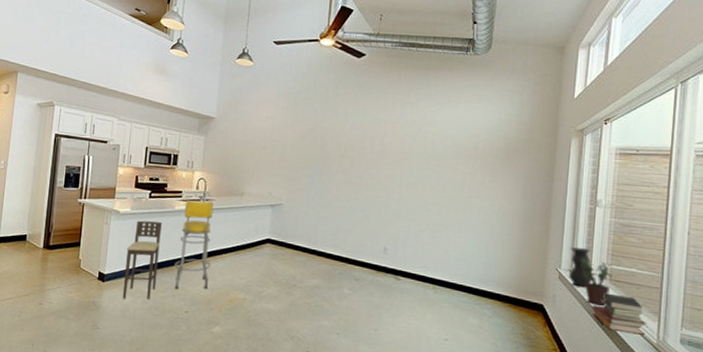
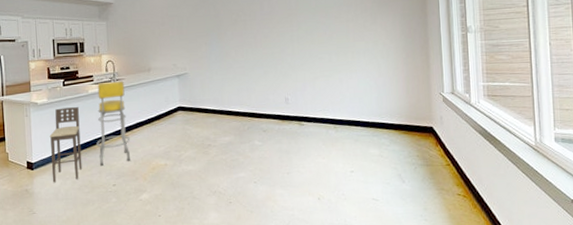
vase: present [568,247,592,288] -> none [449,71,473,106]
potted plant: present [580,257,613,306] -> none [460,79,490,120]
books: present [592,292,648,335] -> none [475,107,525,140]

